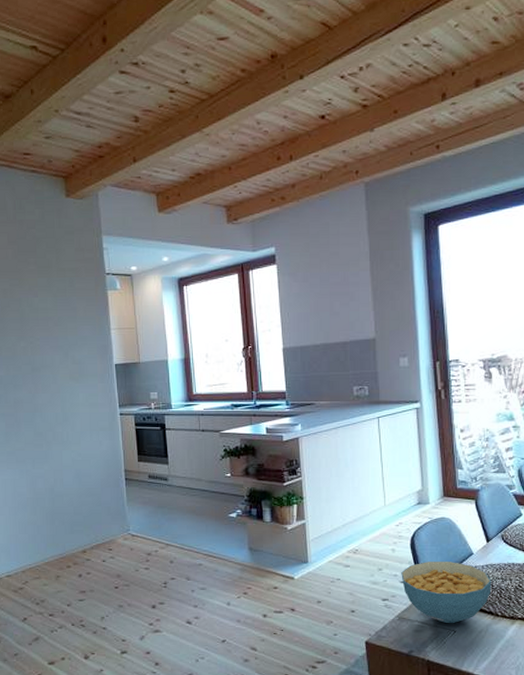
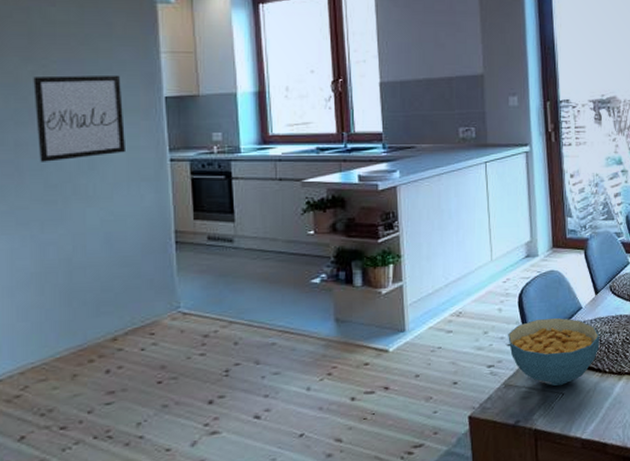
wall art: none [25,348,88,415] -> present [33,75,125,162]

